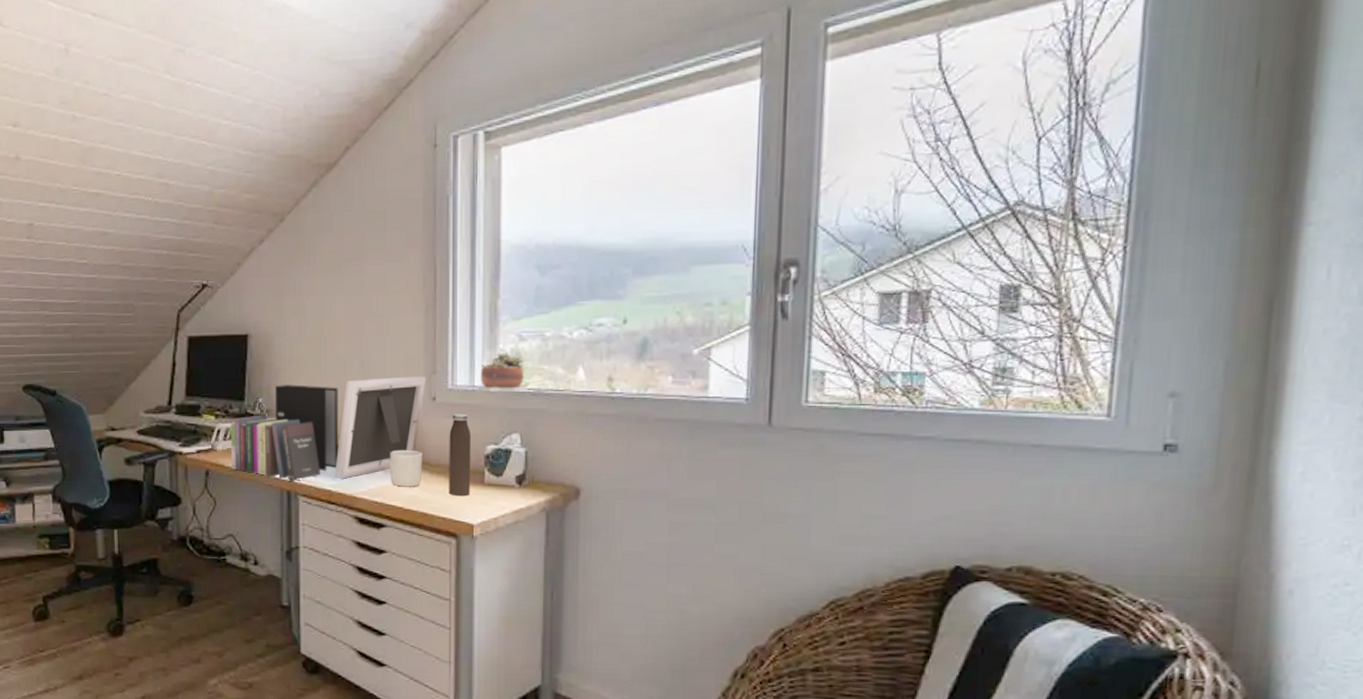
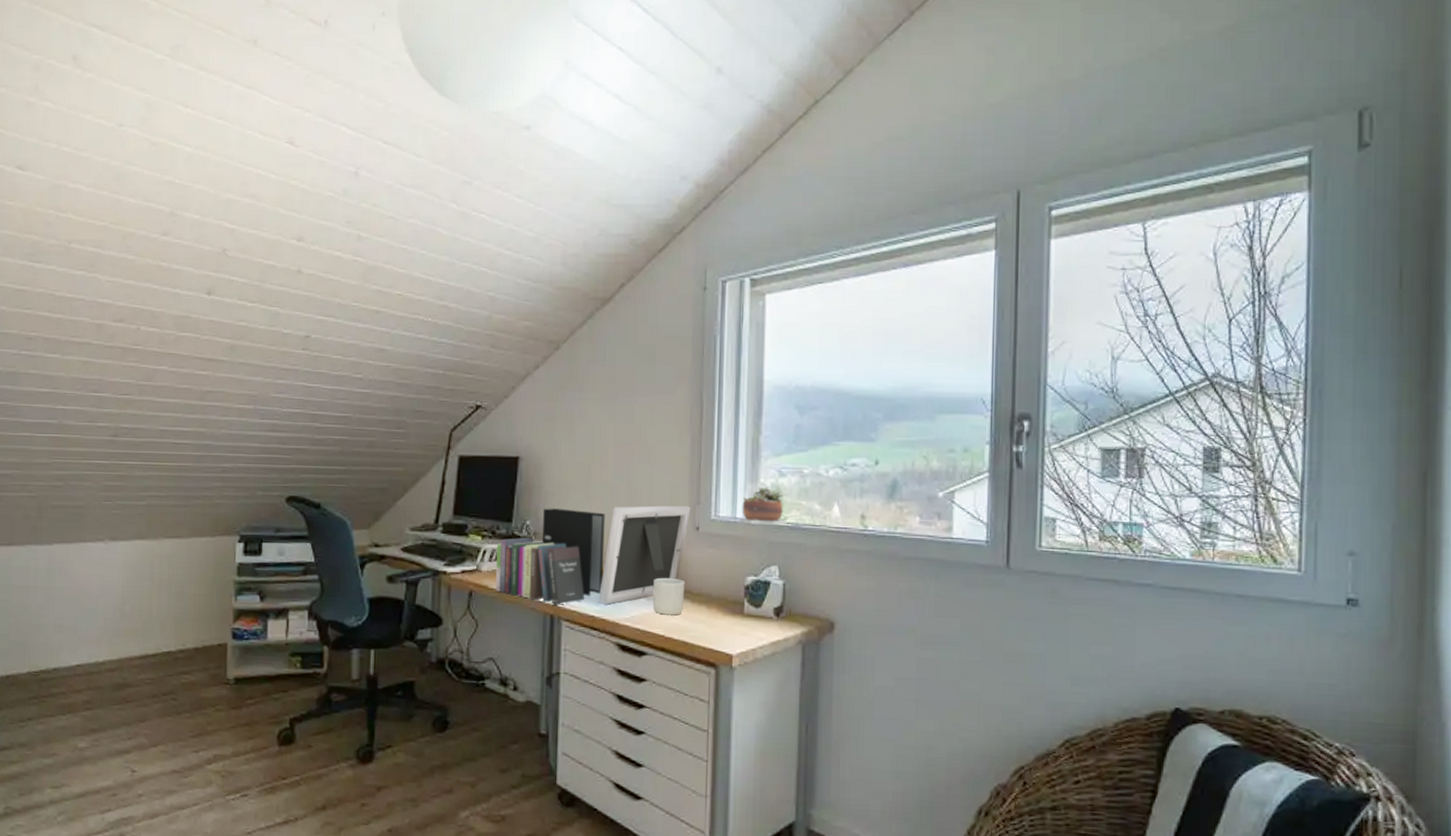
water bottle: present [449,414,472,497] -> none [709,544,733,627]

